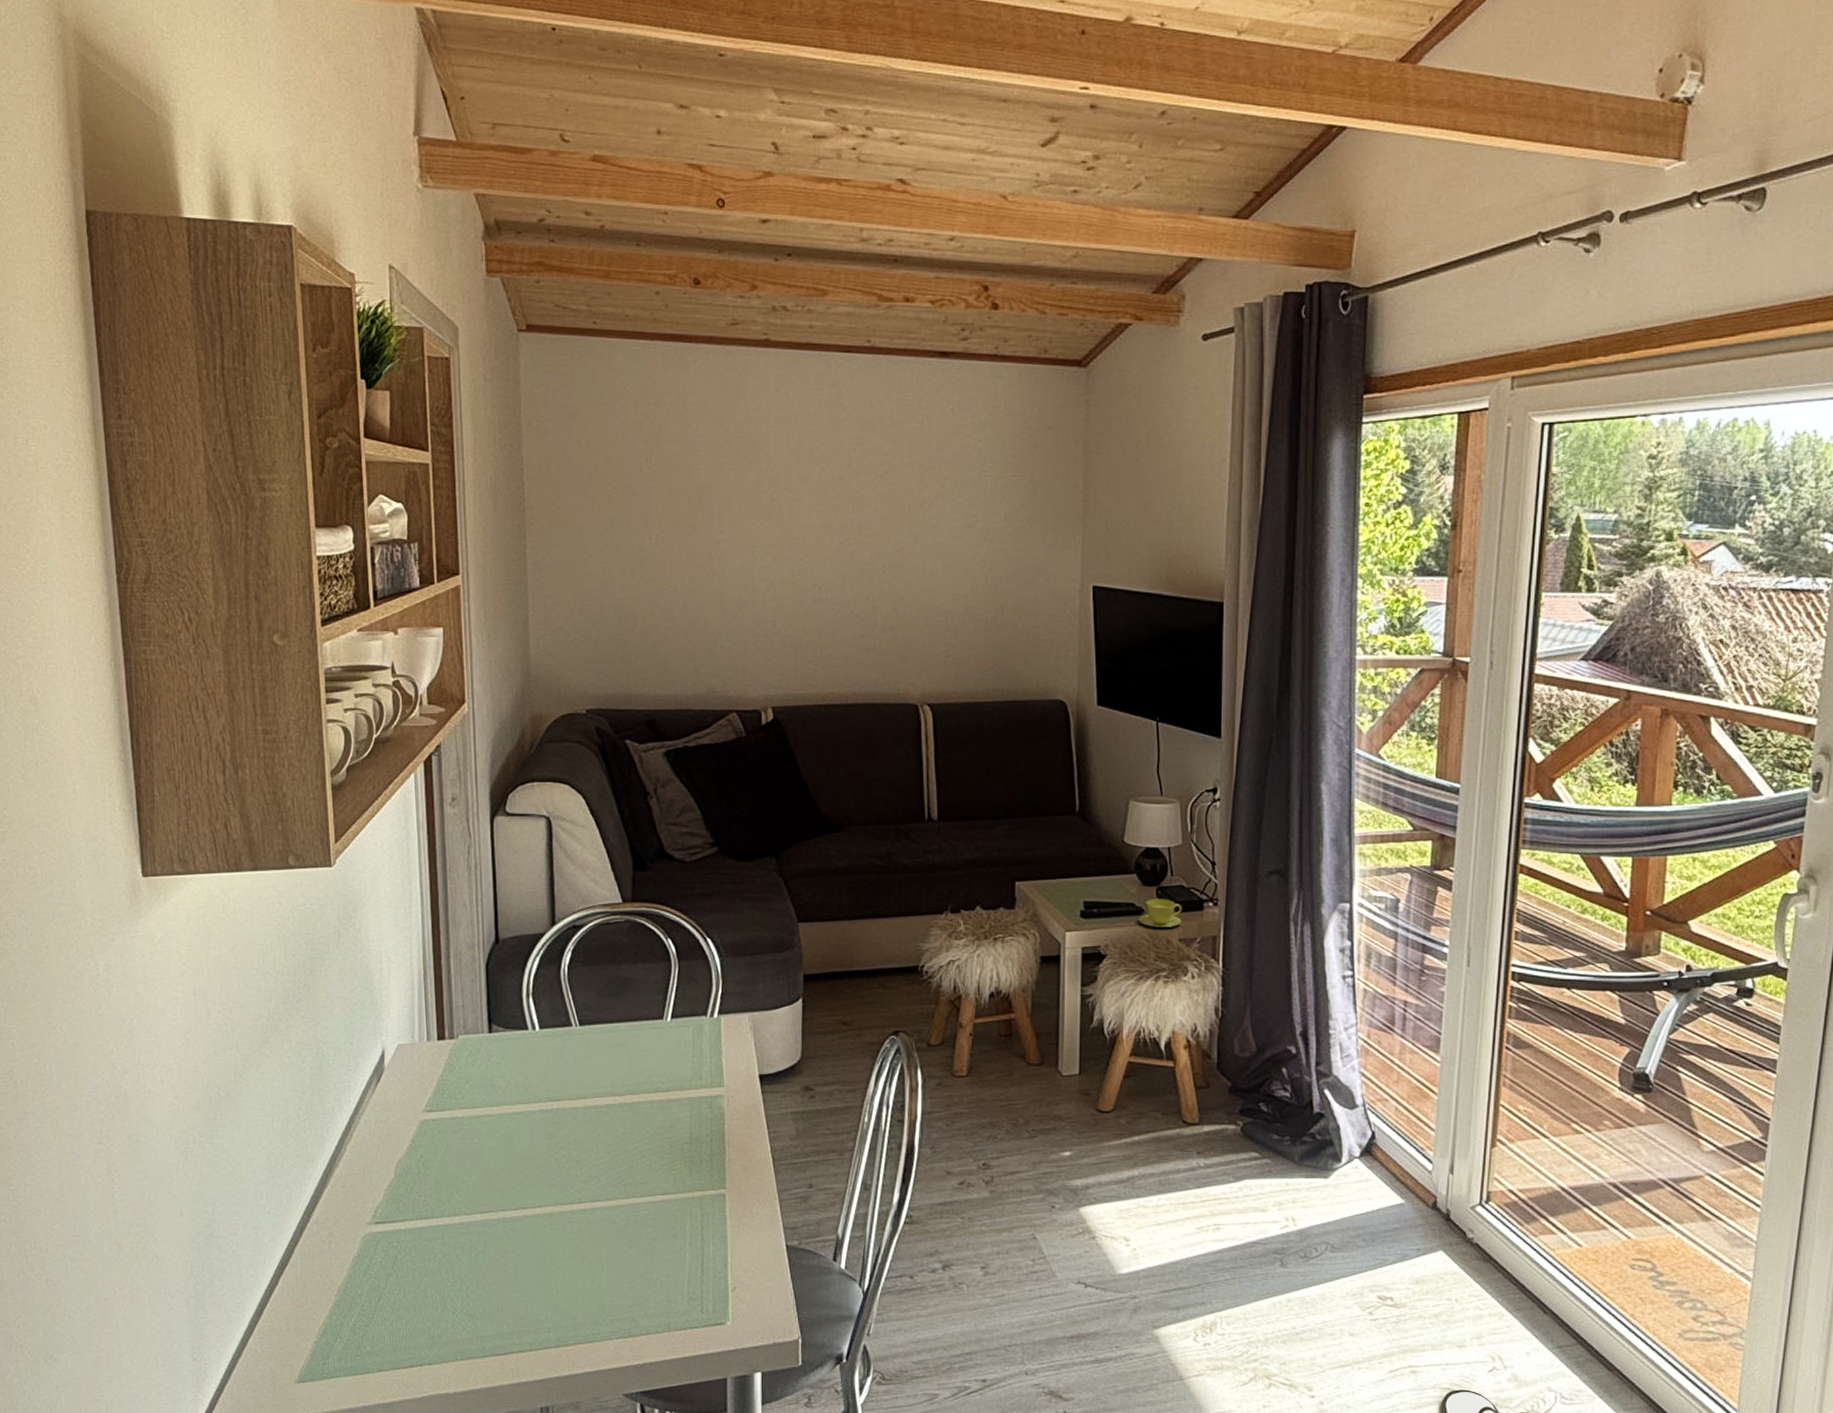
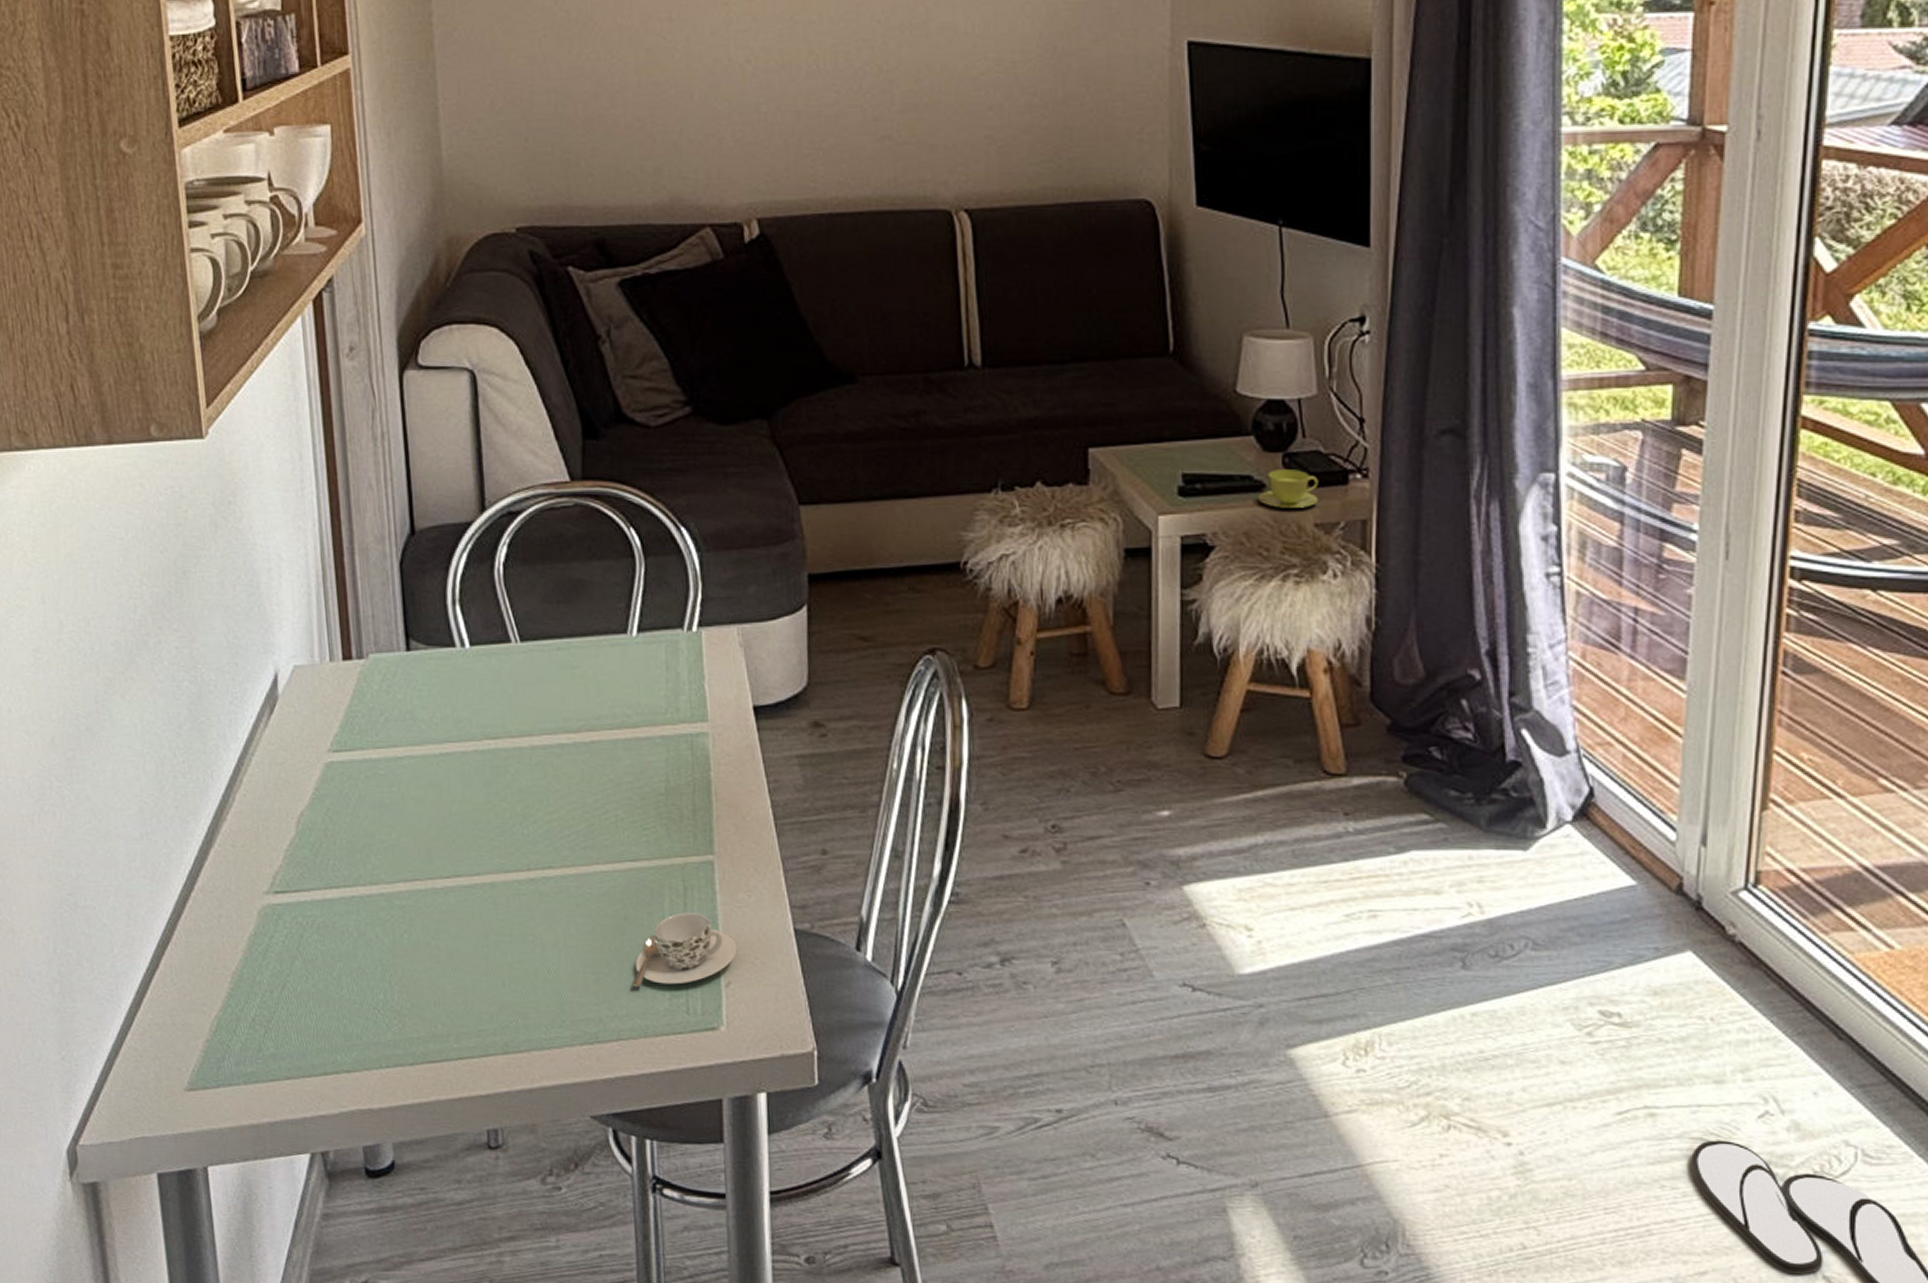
teacup: none [659,1234,742,1293] -> present [632,913,737,988]

